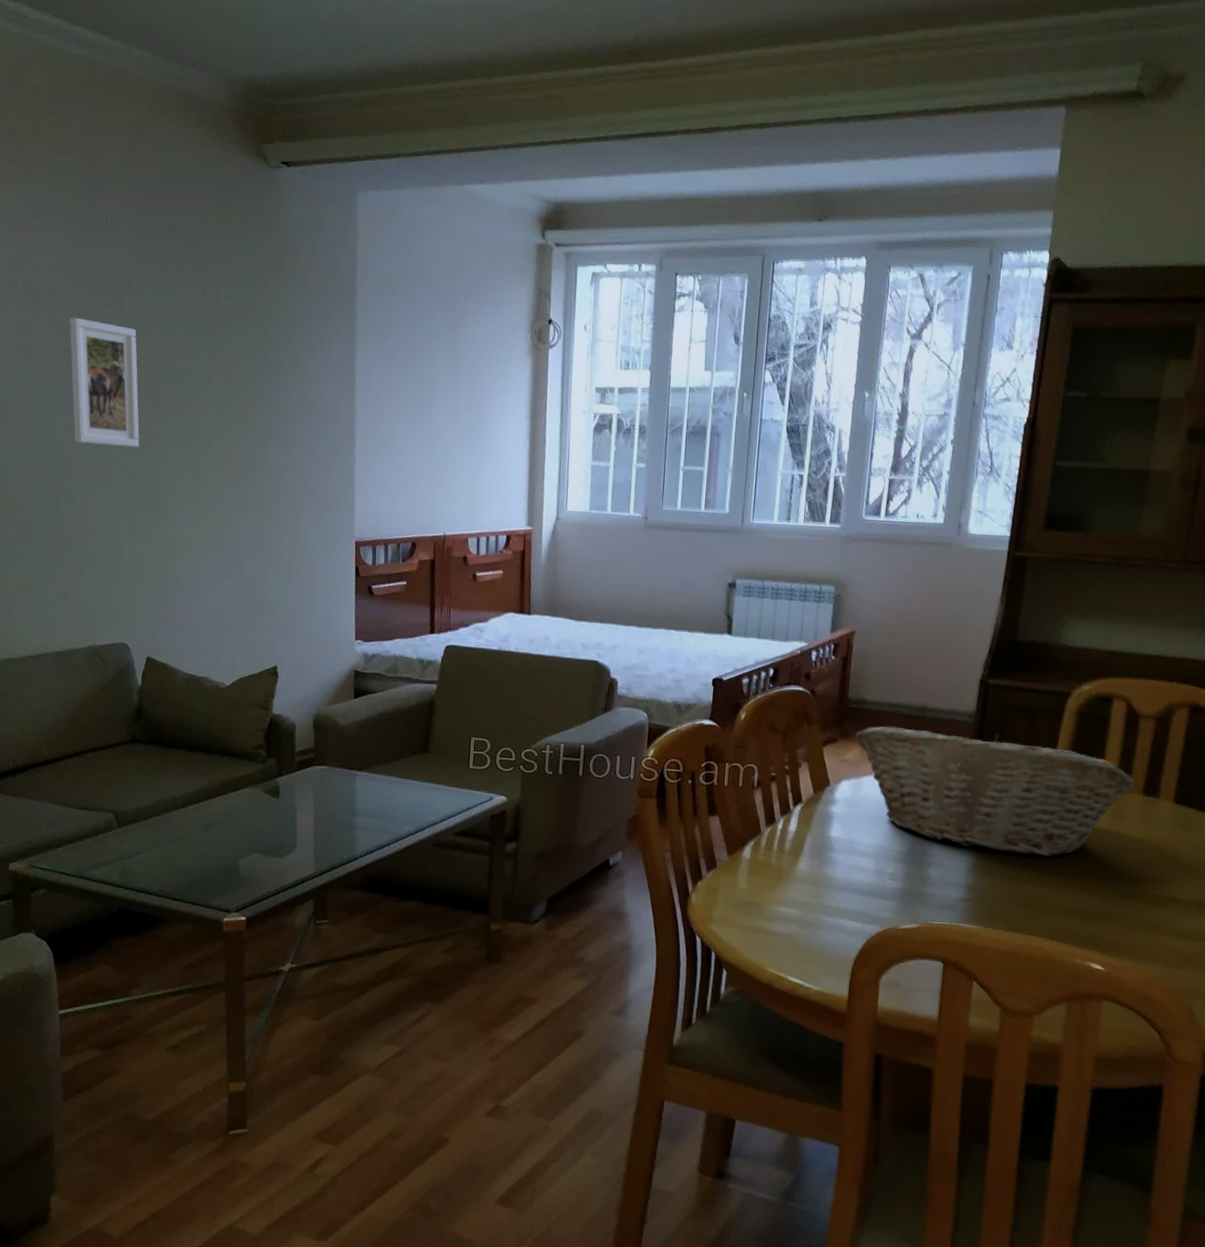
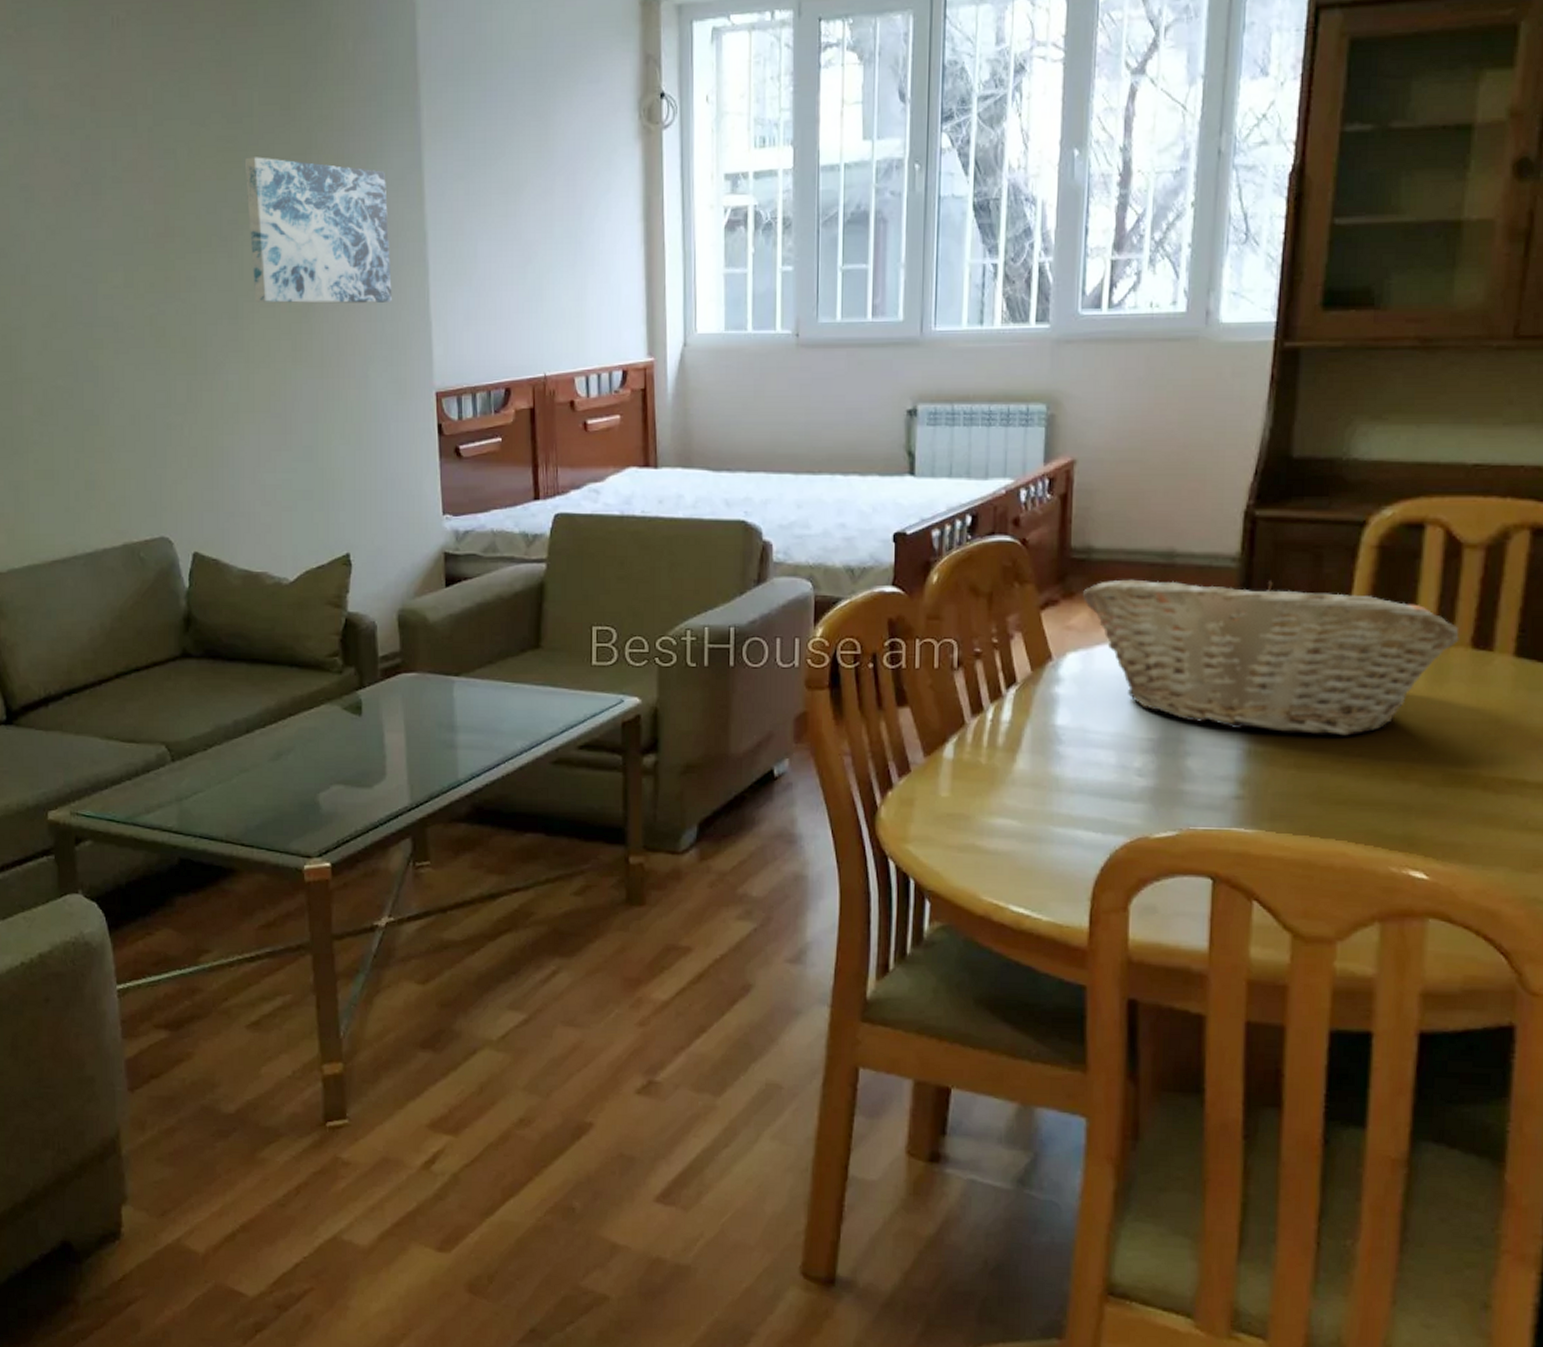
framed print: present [69,317,140,448] -> none [76,143,169,298]
wall art: none [209,340,325,467] -> present [244,157,392,304]

